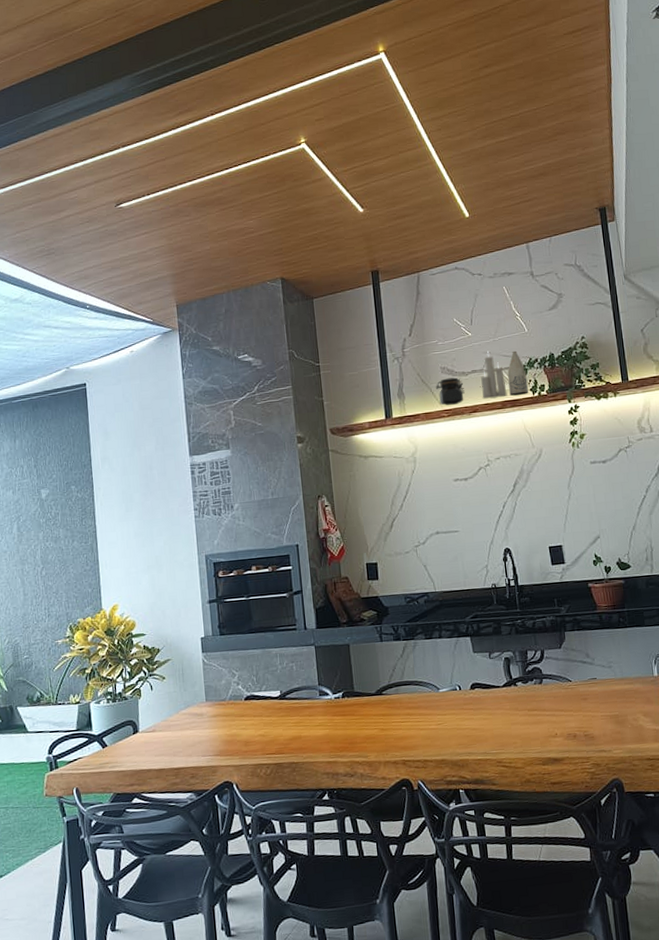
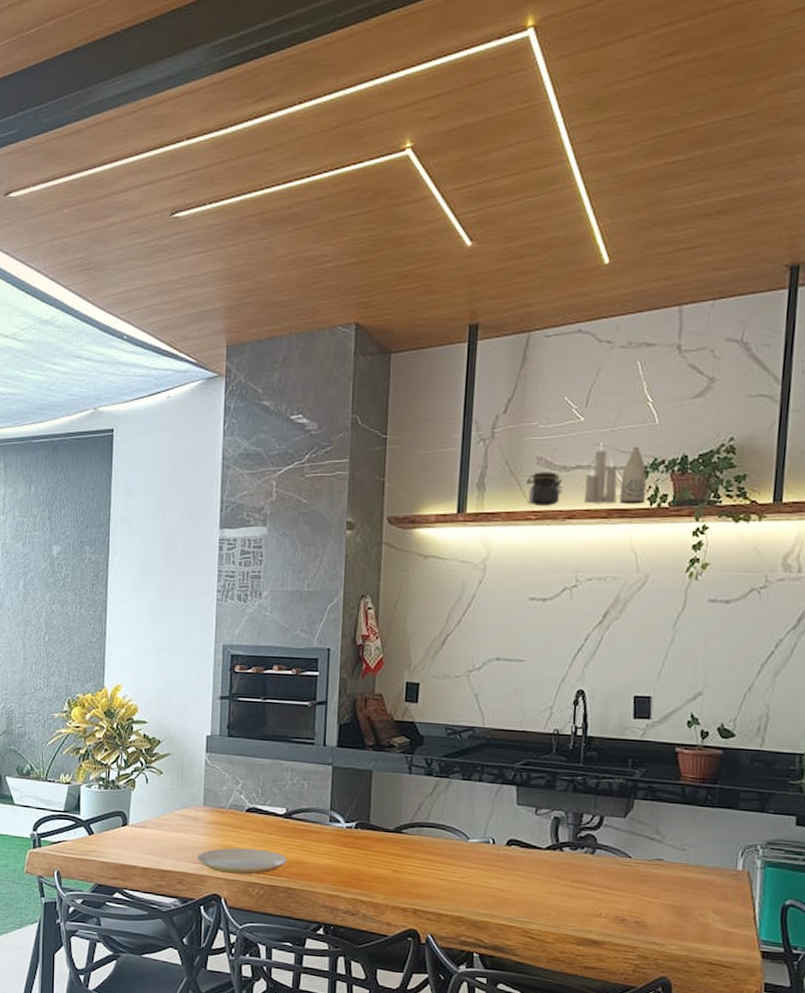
plate: none [206,732,288,760] -> present [198,847,288,874]

